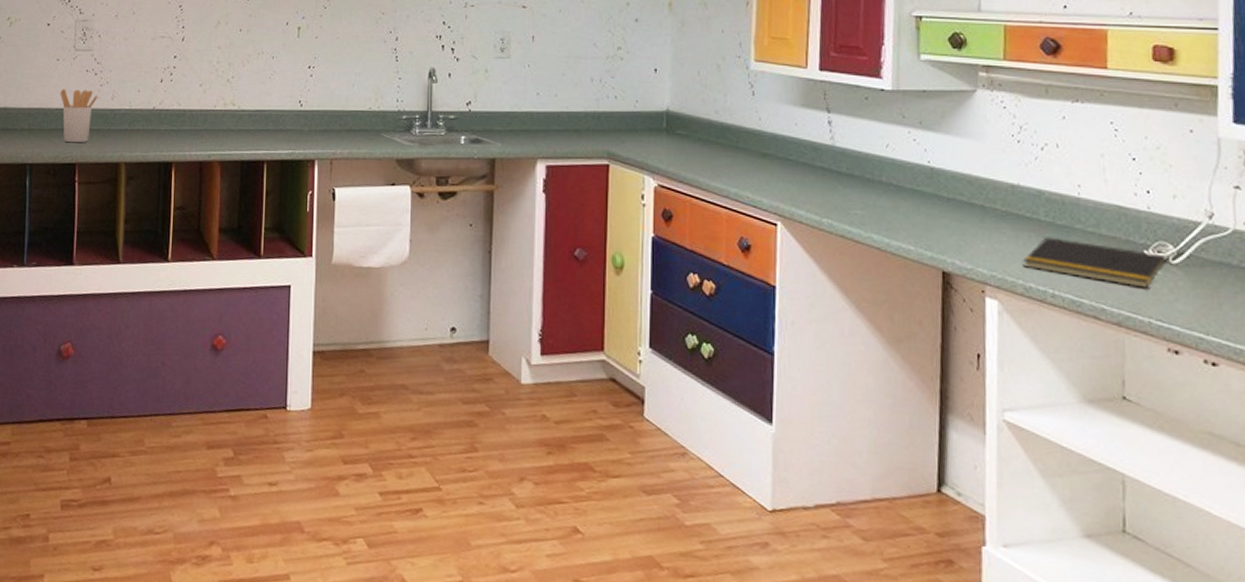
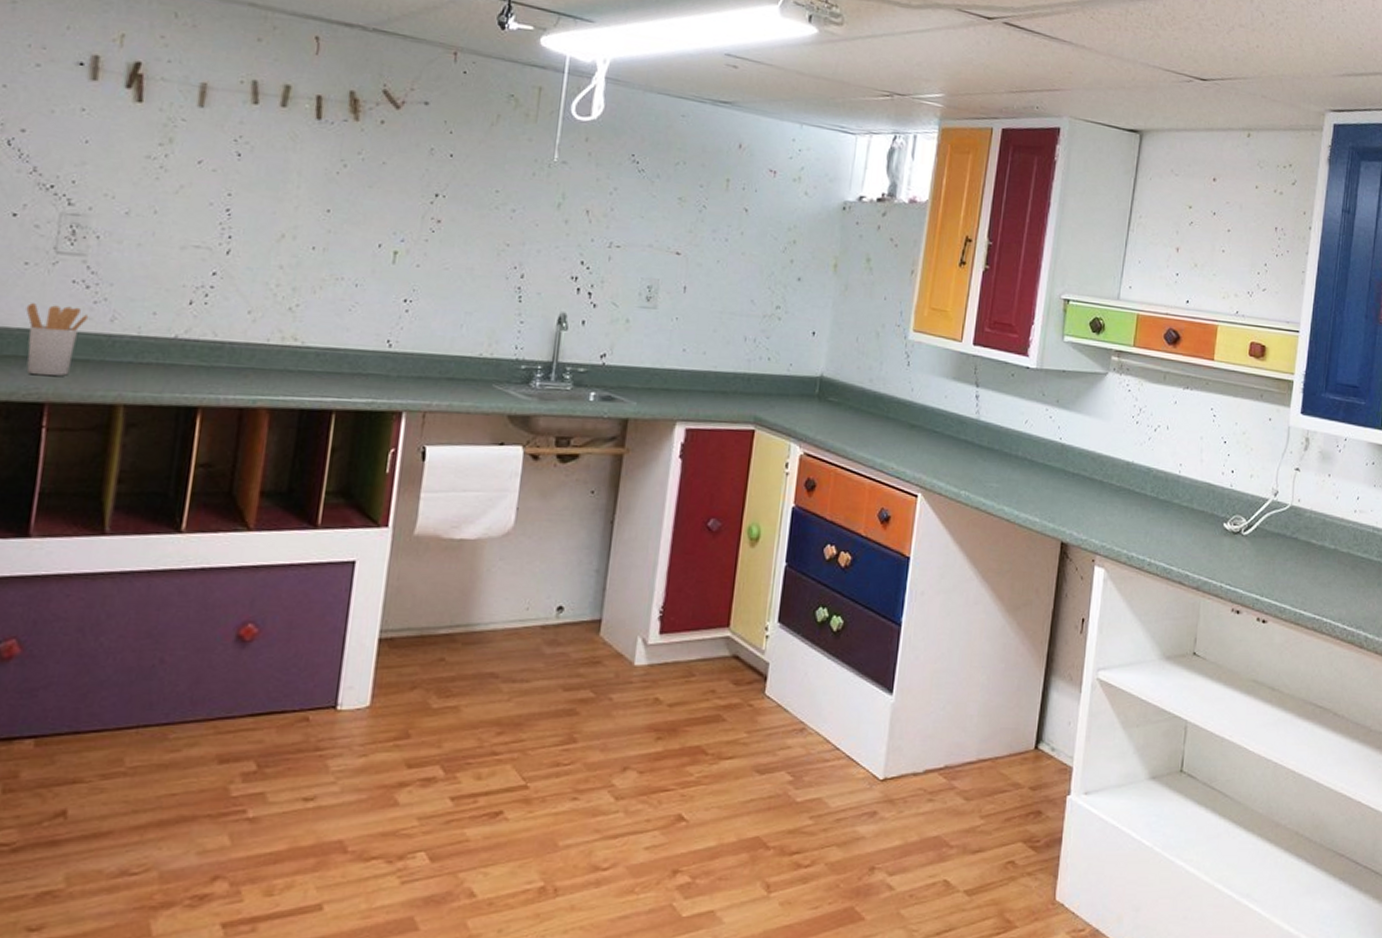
notepad: present [1023,237,1168,288] -> none [1128,511,1241,556]

